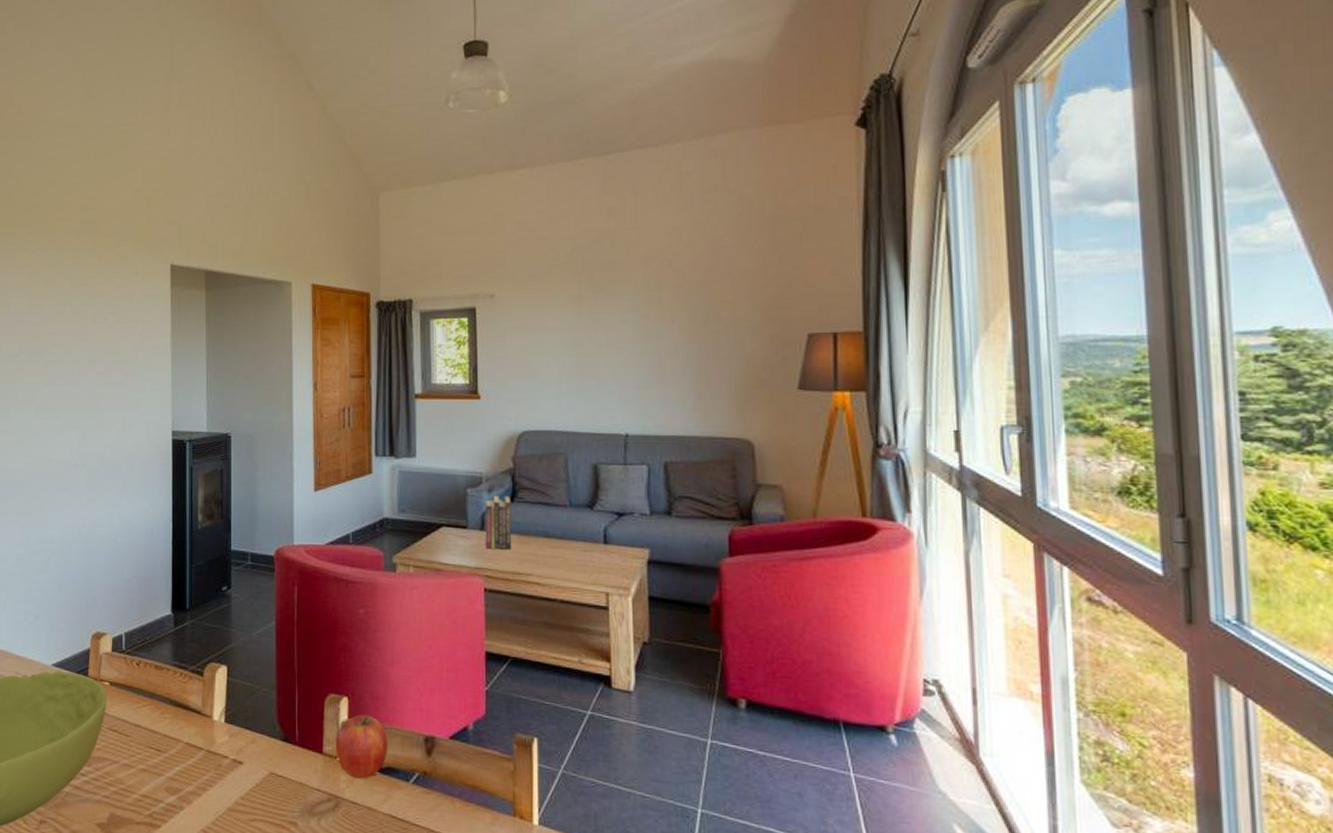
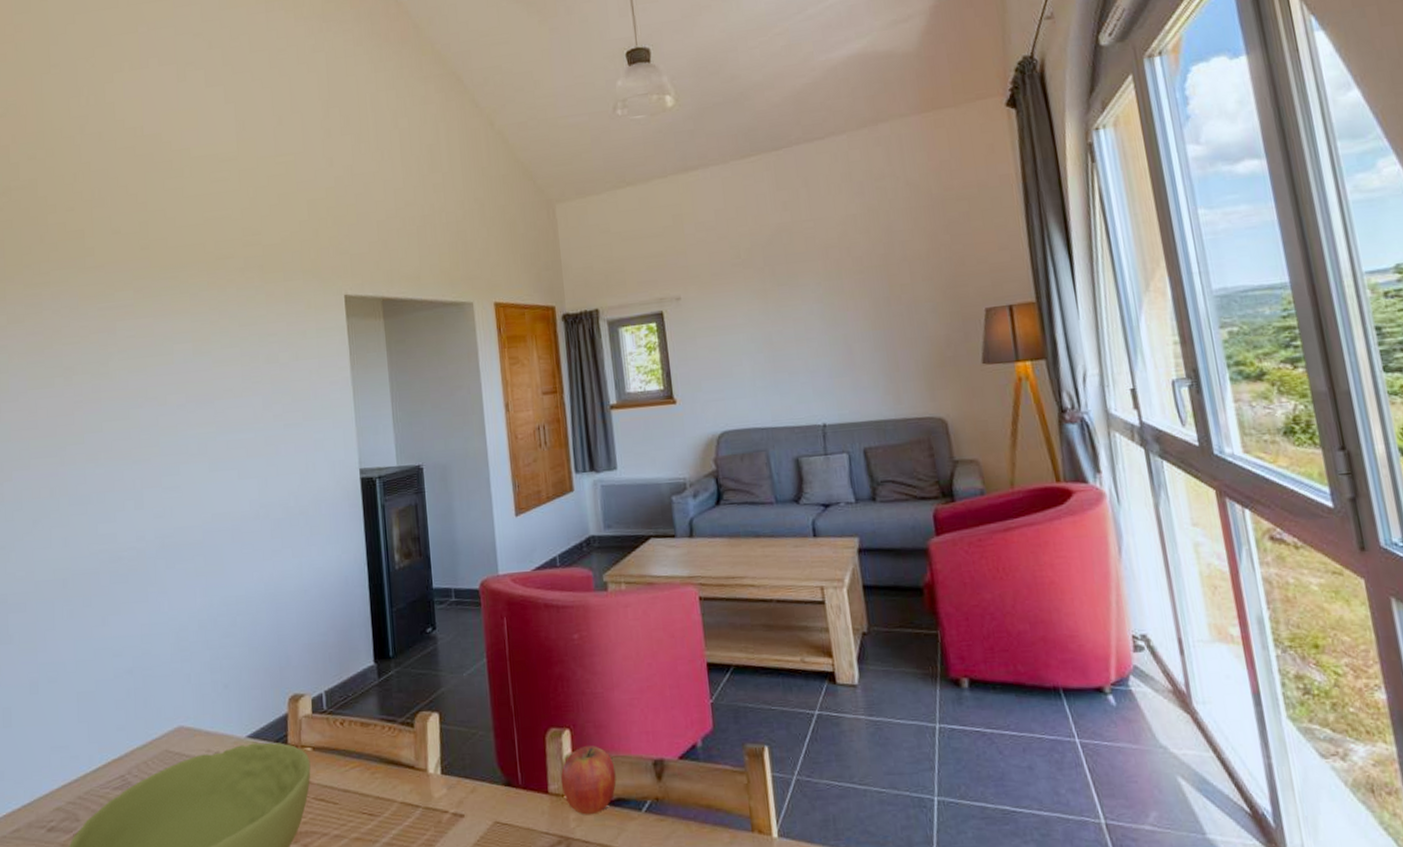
books: present [485,496,512,550] -> none [692,499,723,556]

